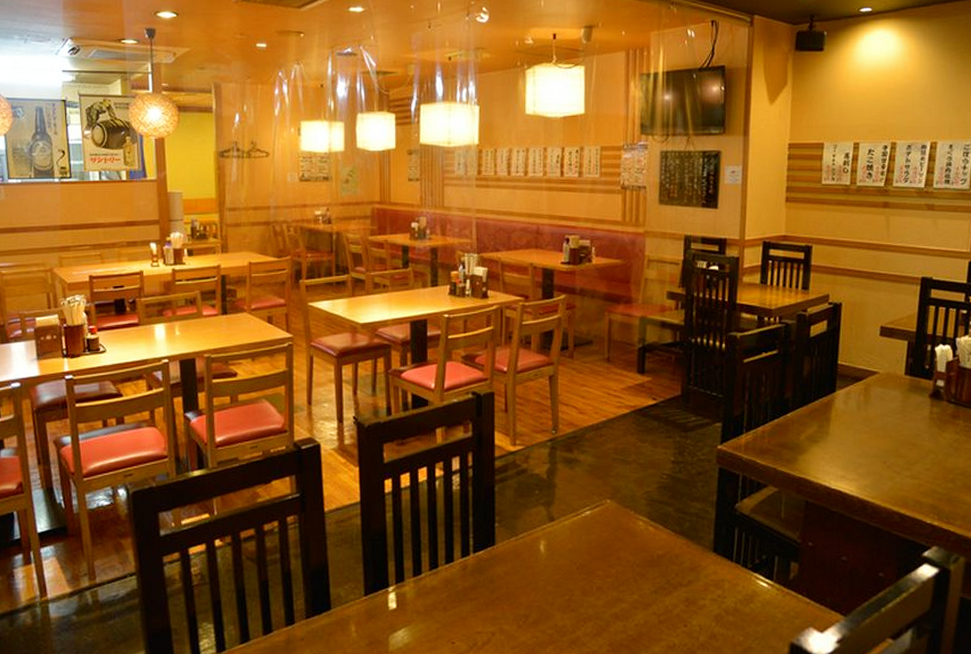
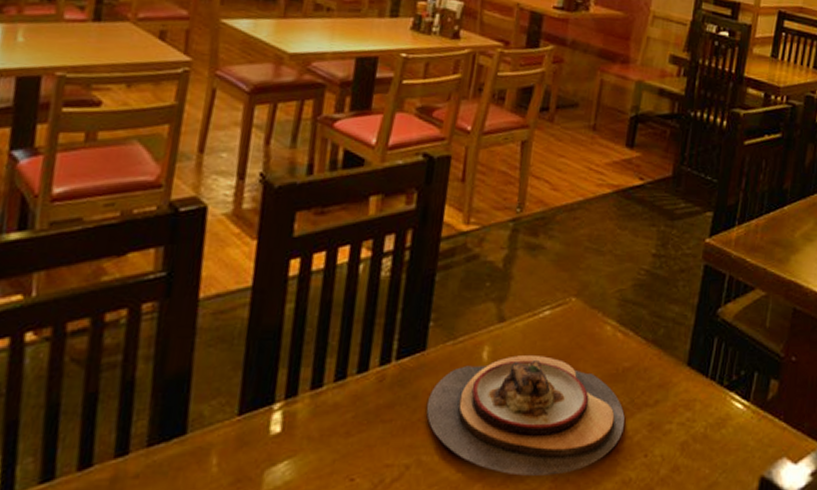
plate: none [501,547,664,641] -> present [426,355,625,476]

